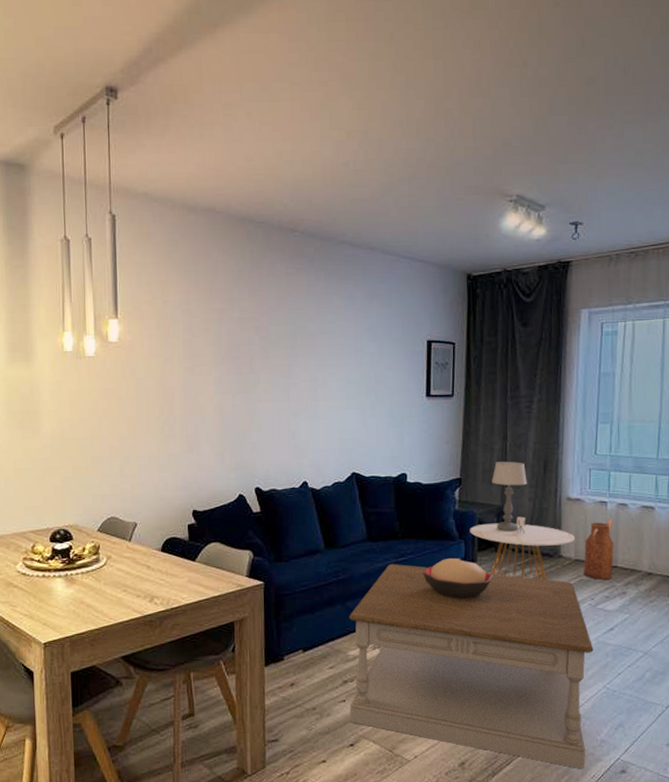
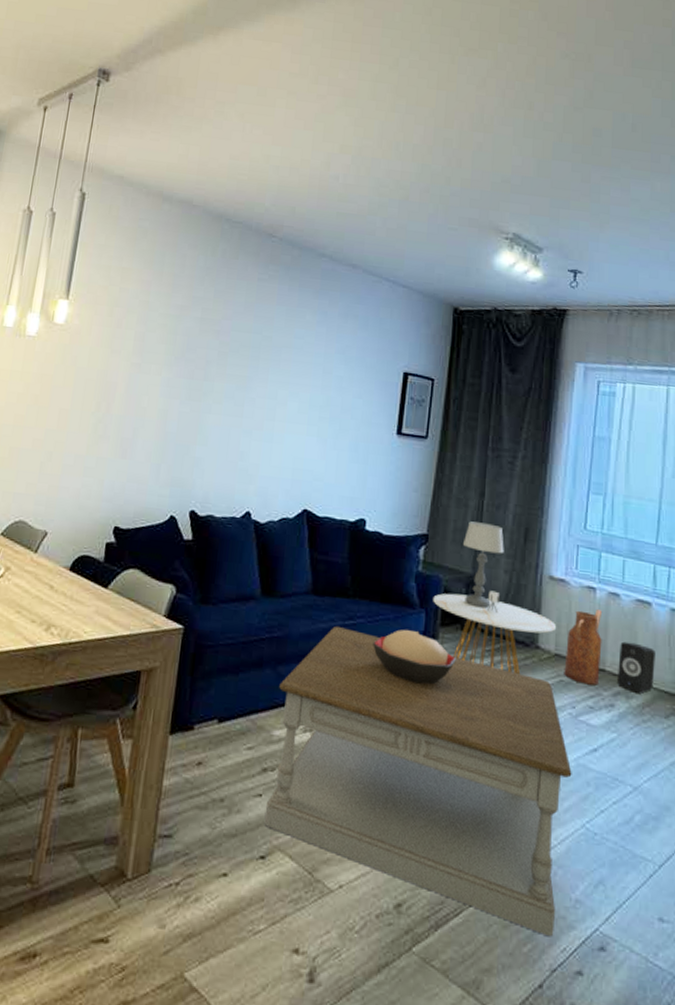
speaker: none [628,541,659,581] -> present [618,641,655,693]

